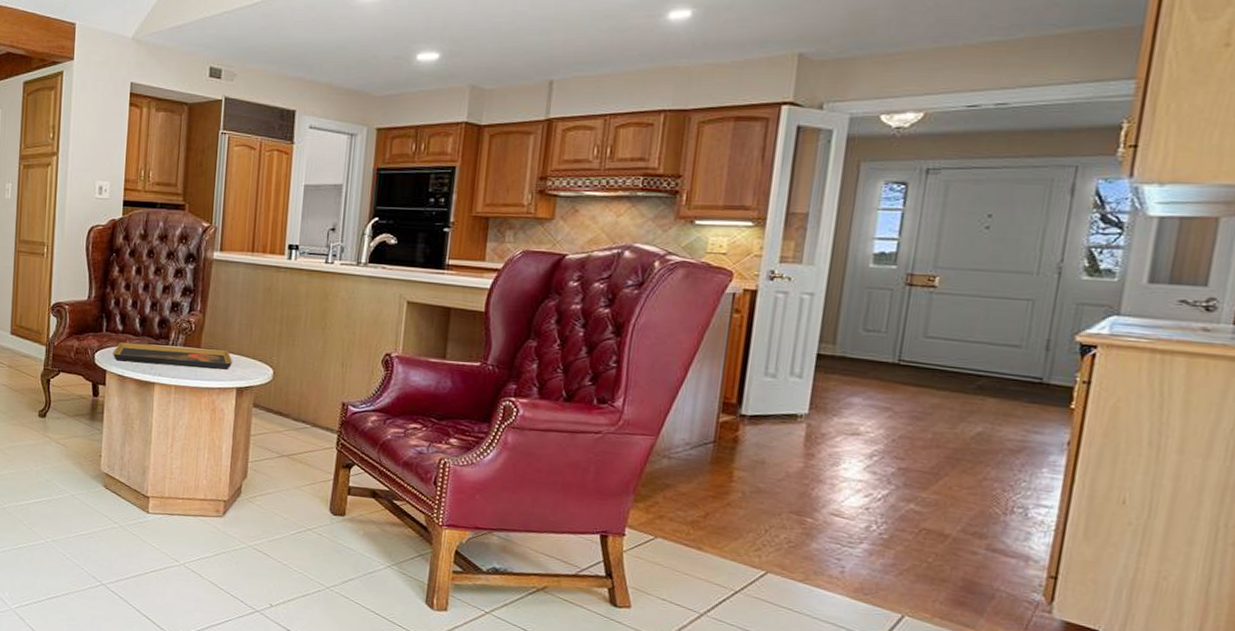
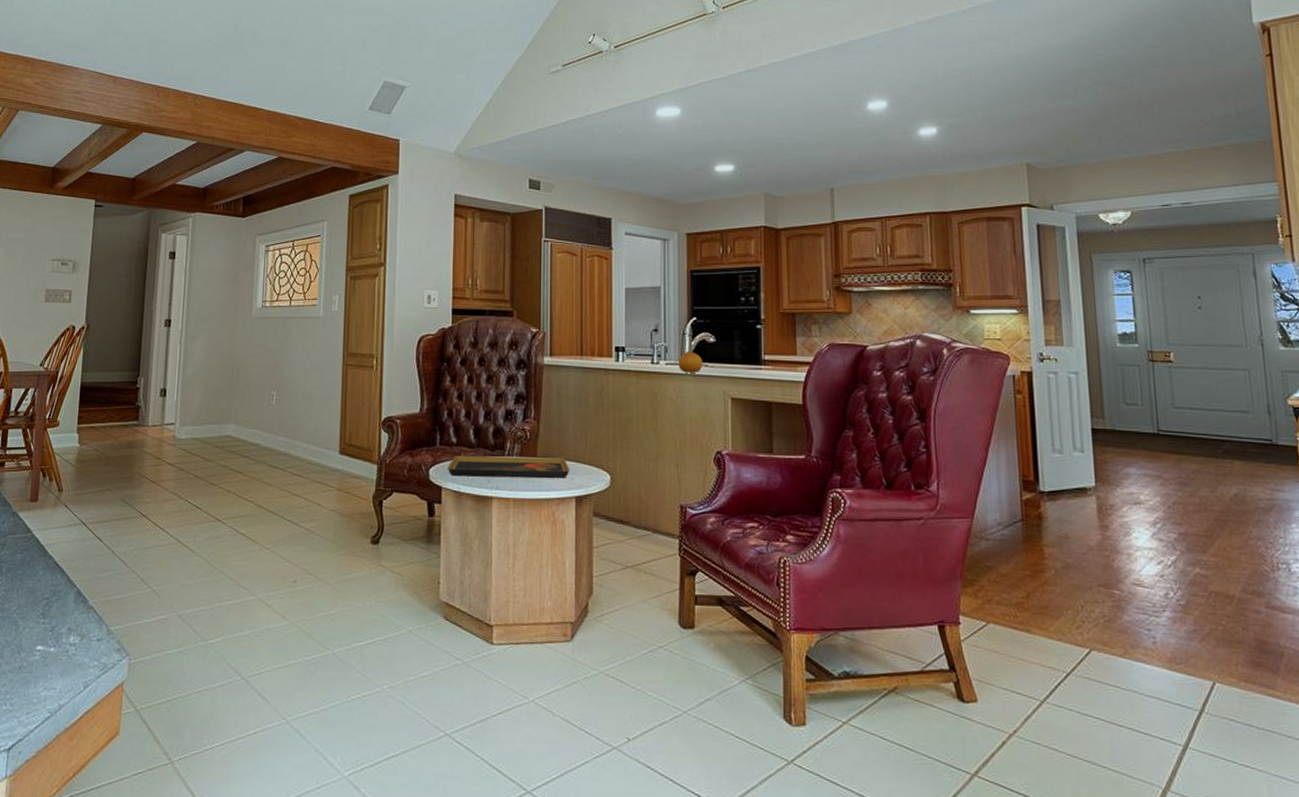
fruit: none [354,252,381,274] -> present [678,352,703,373]

